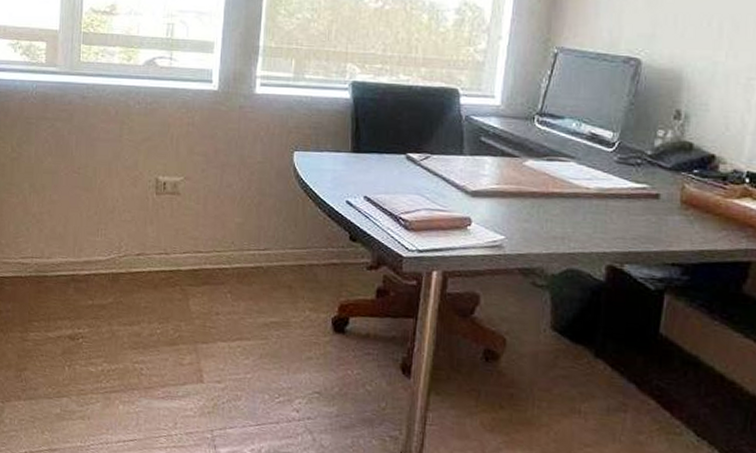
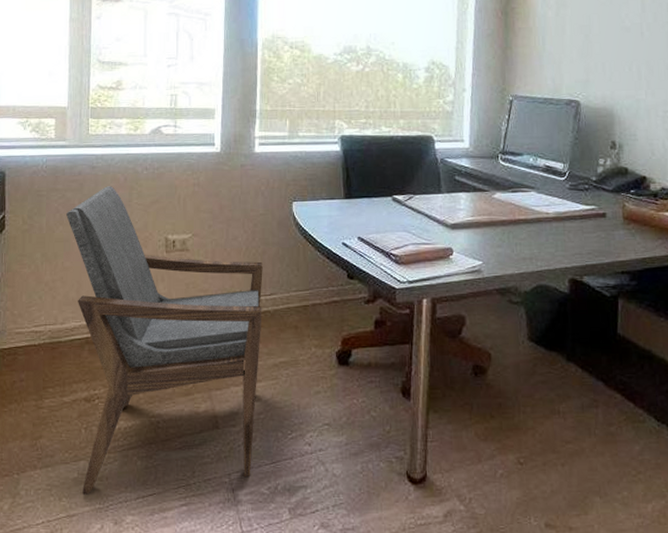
armchair: none [55,118,258,435] -> present [66,186,263,495]

